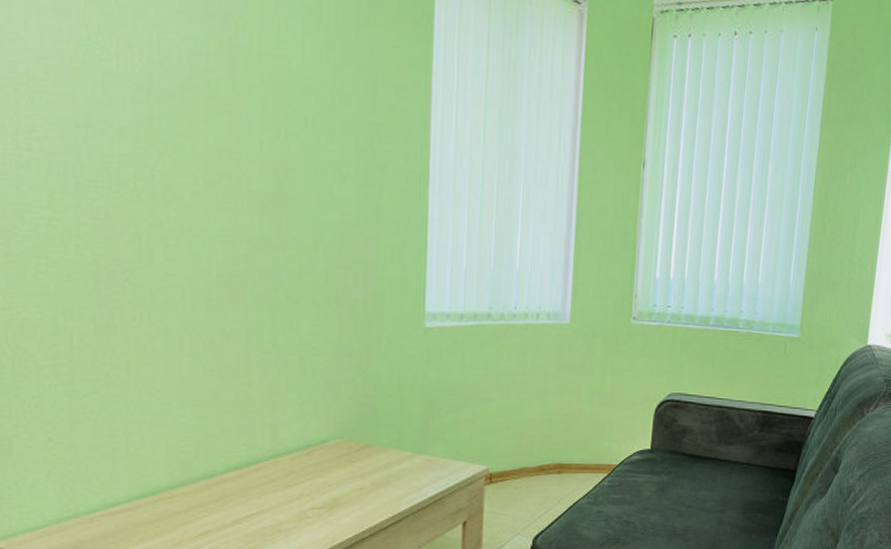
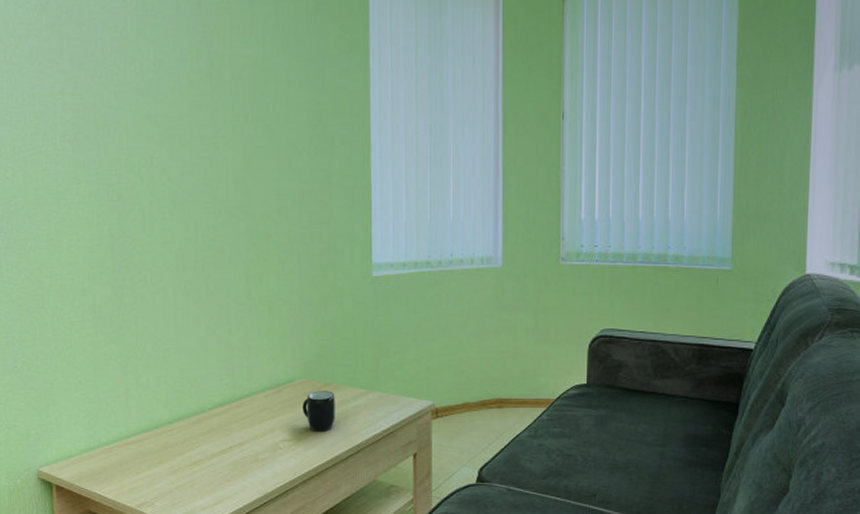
mug: none [337,453,376,498] -> present [302,390,335,432]

